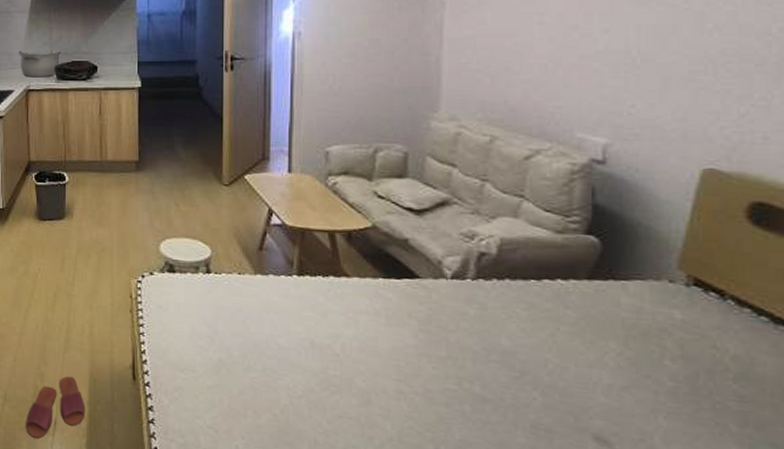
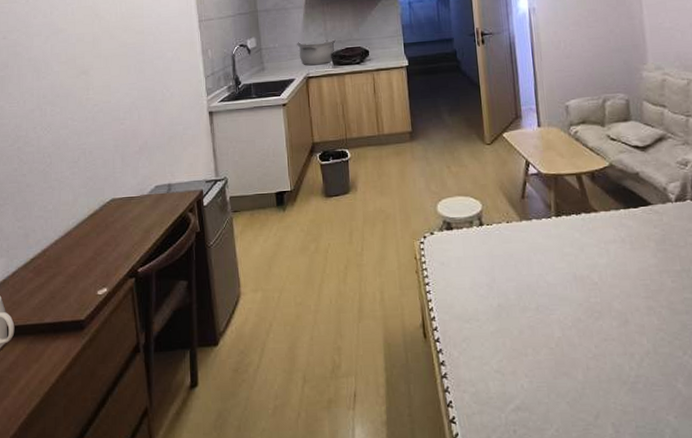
slippers: present [26,376,85,439] -> none [326,345,383,415]

